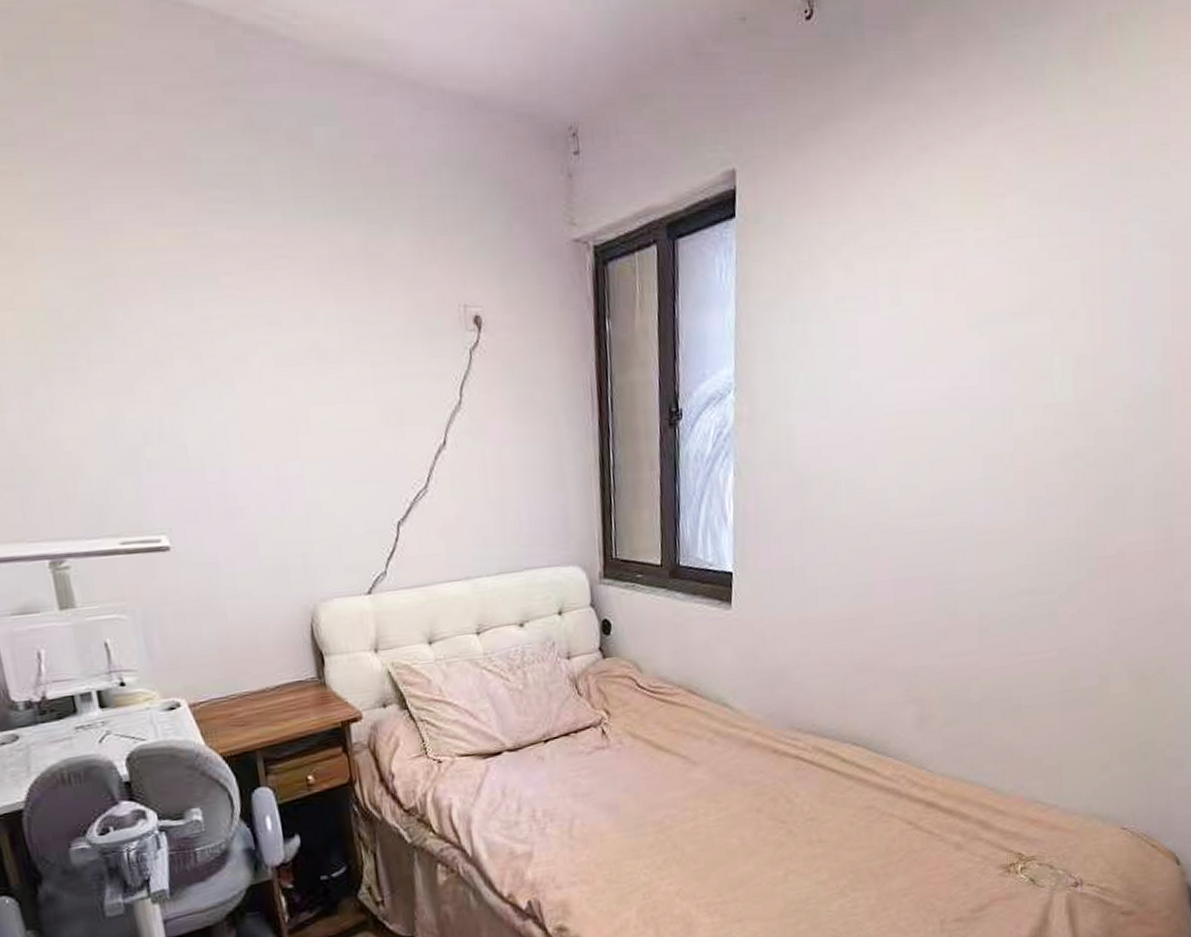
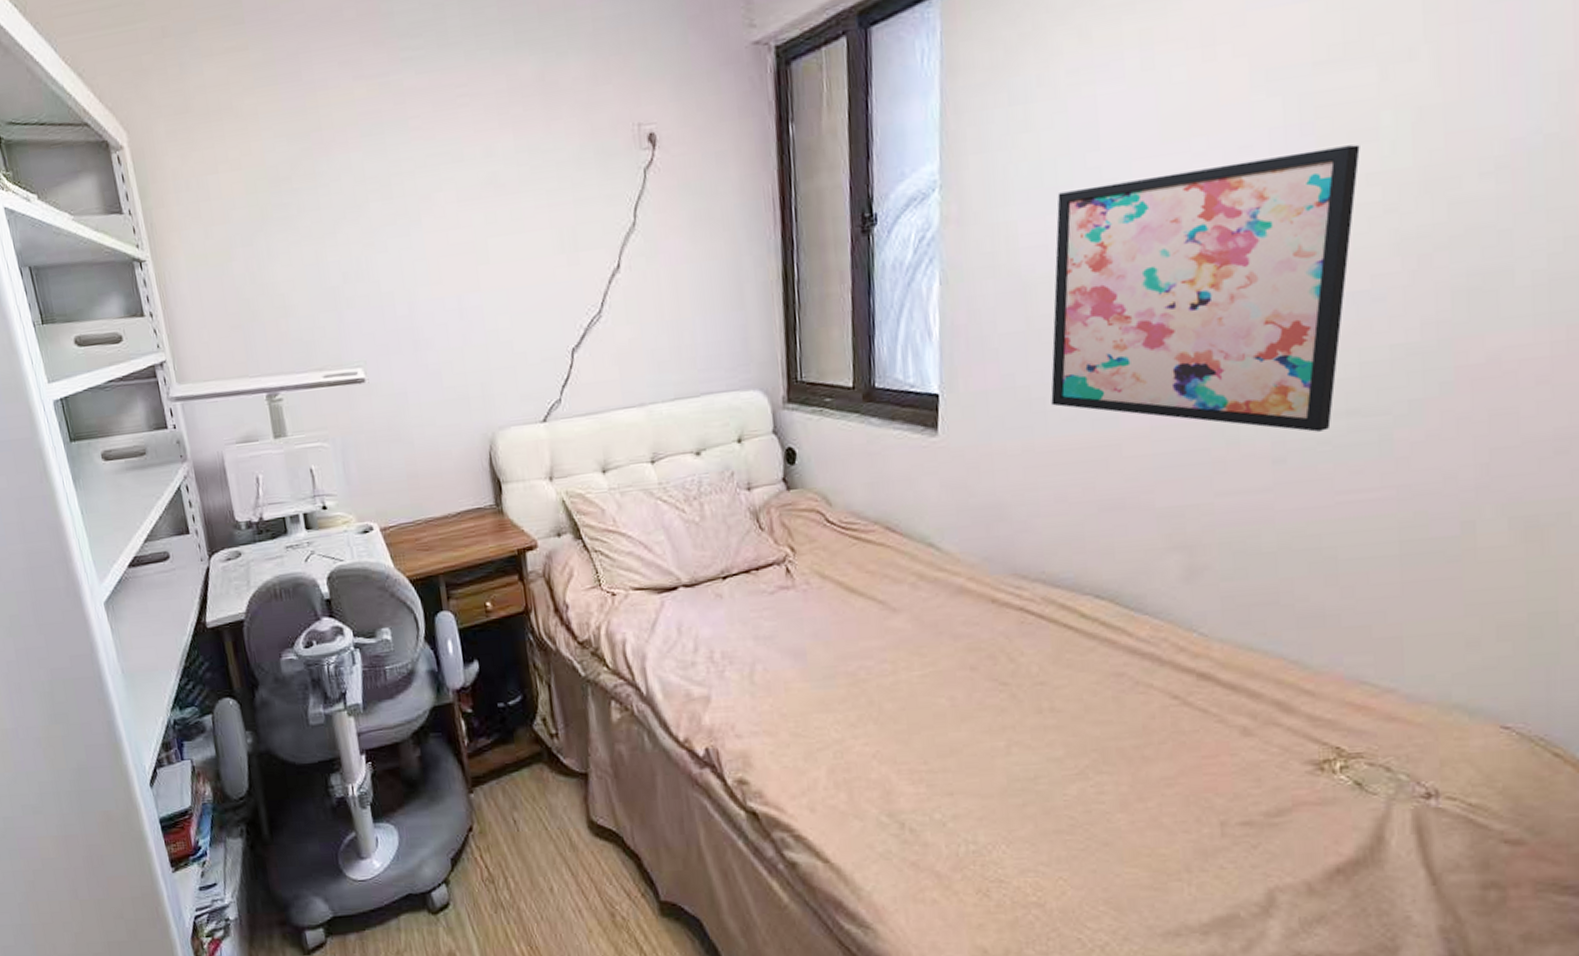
wall art: none [821,381,1040,607] -> present [1051,144,1360,432]

